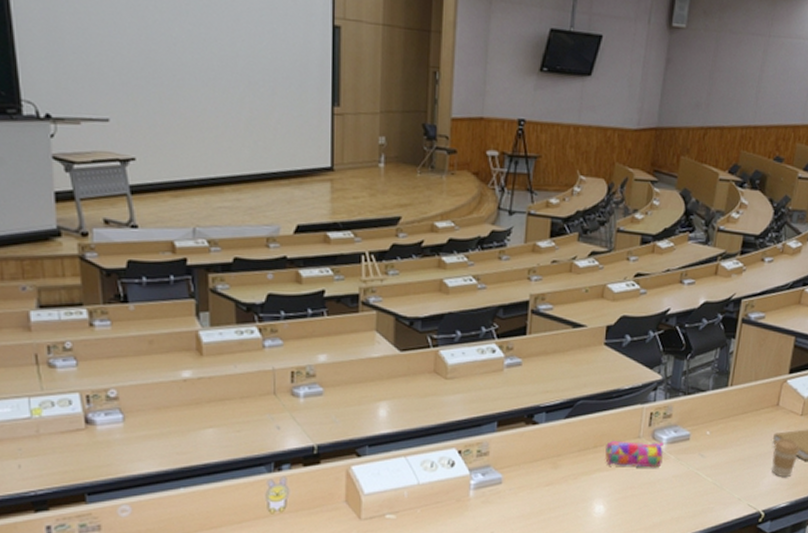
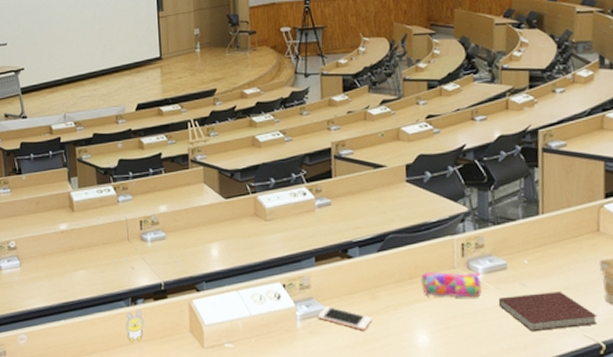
cell phone: none [492,474,551,500] -> present [317,305,372,330]
notebook: none [676,463,763,501] -> present [498,292,598,332]

